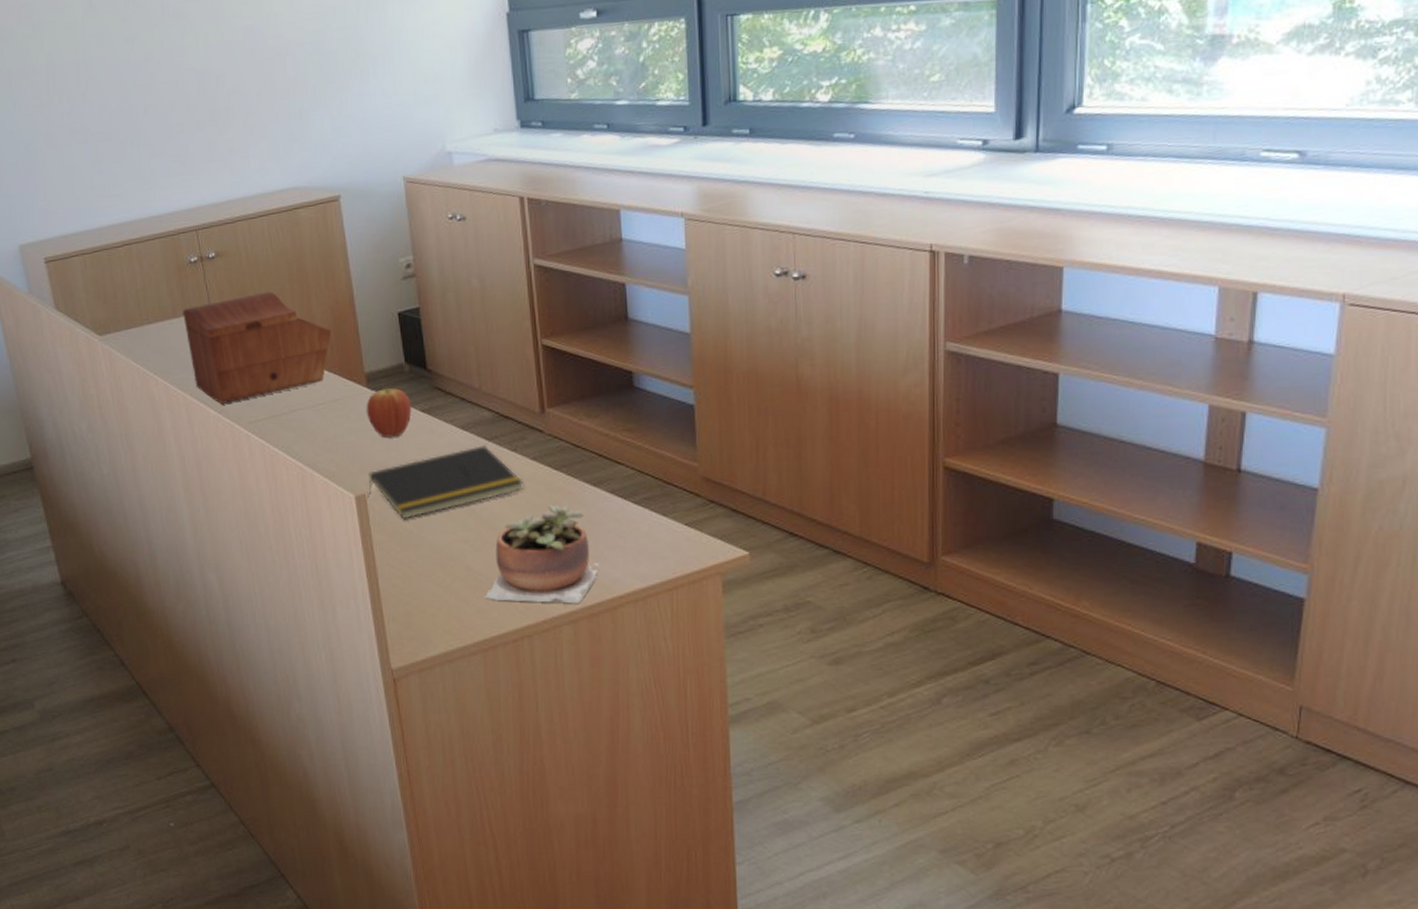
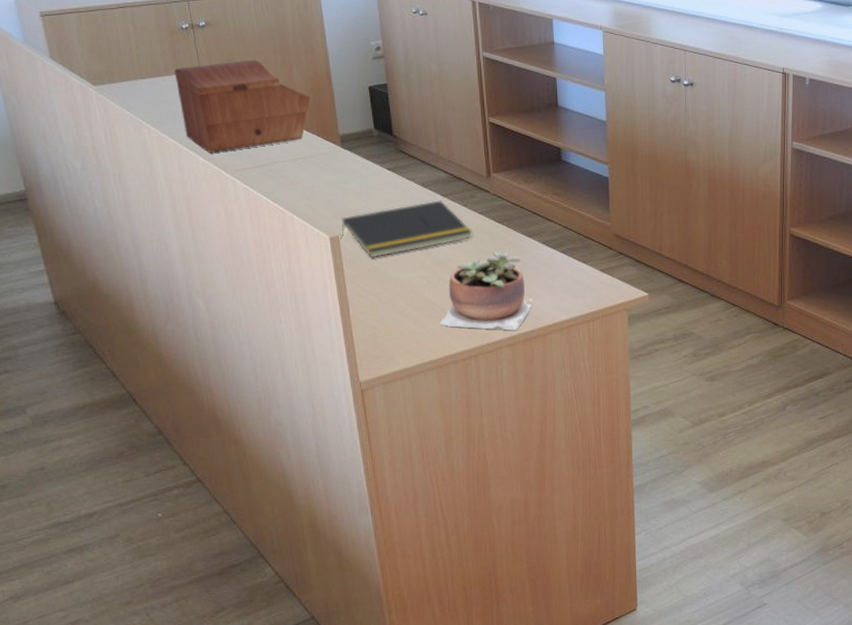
fruit: present [366,386,412,438] -> none [340,147,380,189]

